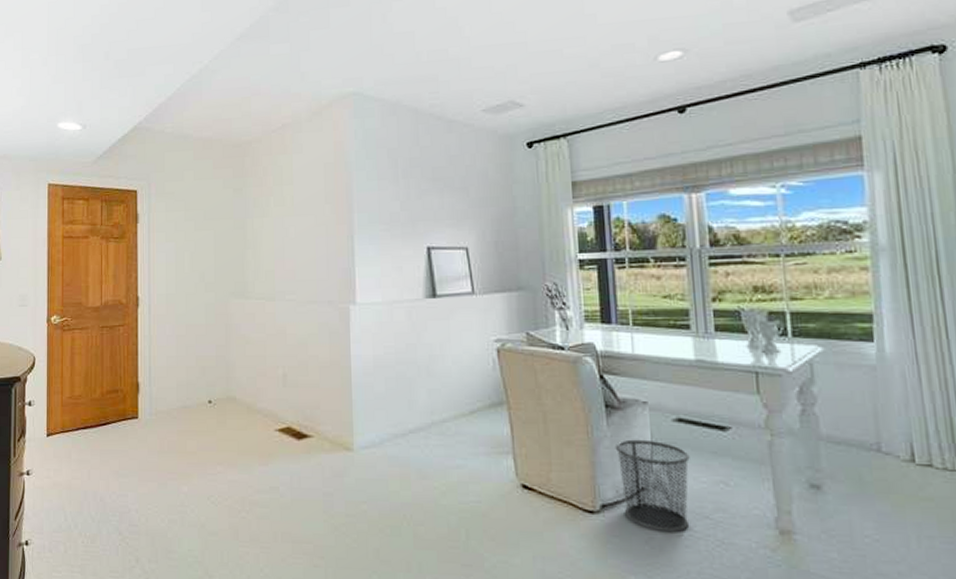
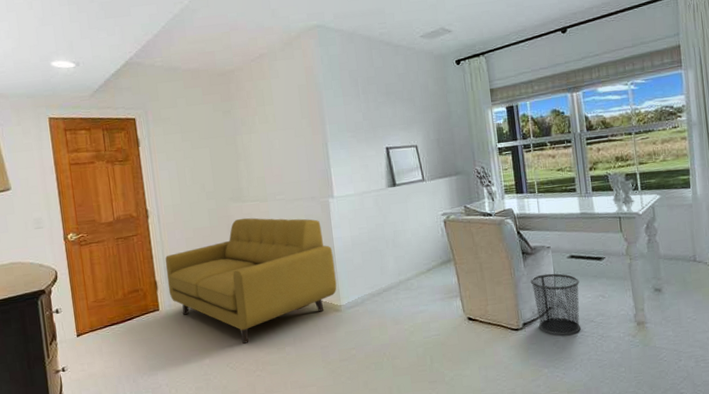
sofa: none [151,318,350,474] -> present [165,217,337,344]

